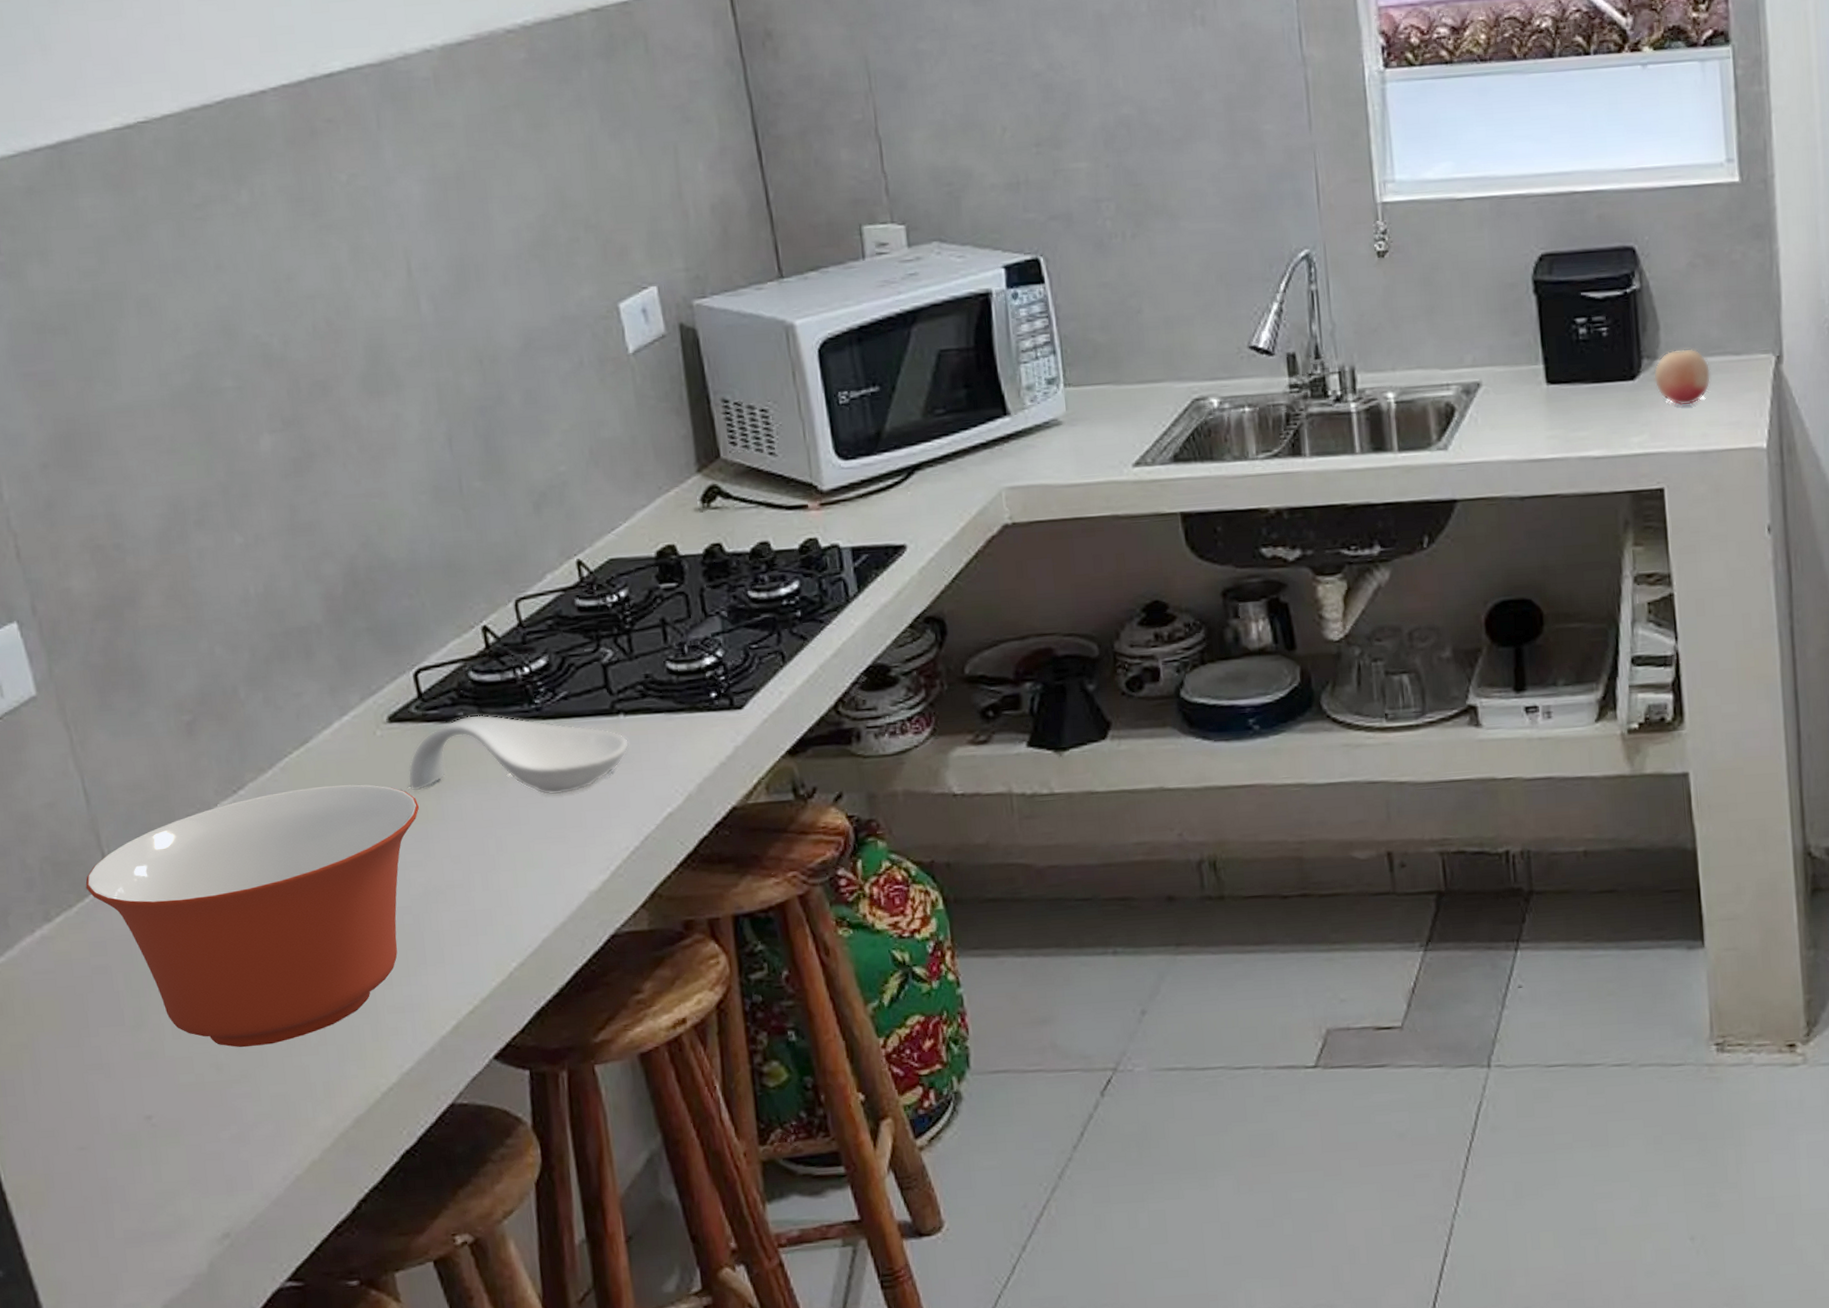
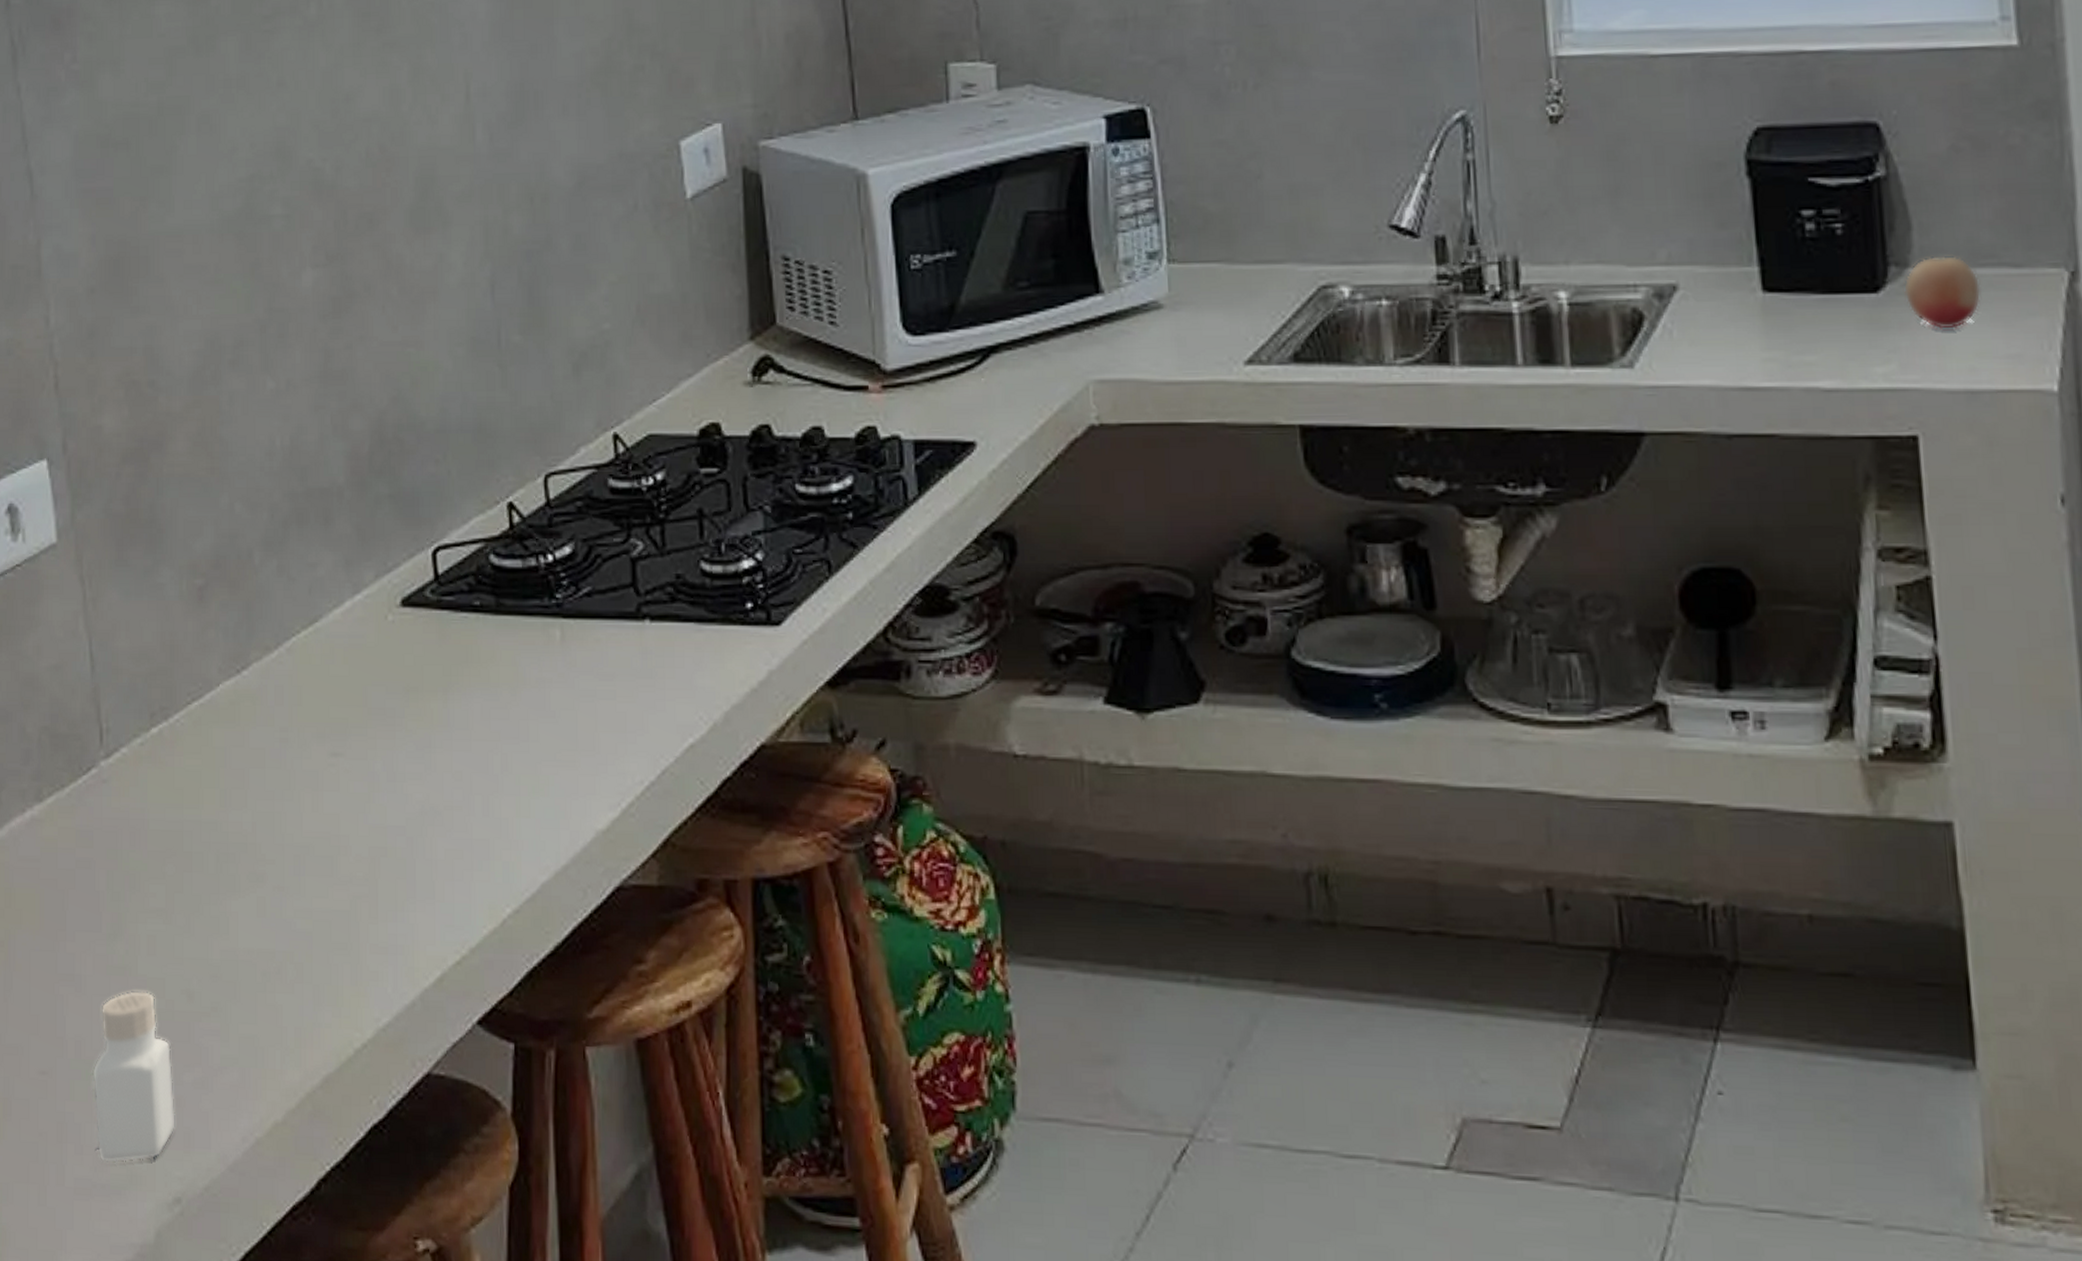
mixing bowl: present [85,784,420,1048] -> none [80,674,425,975]
pepper shaker: none [130,1069,218,1215] -> present [92,990,176,1164]
spoon rest: present [408,715,630,795] -> none [415,606,654,709]

